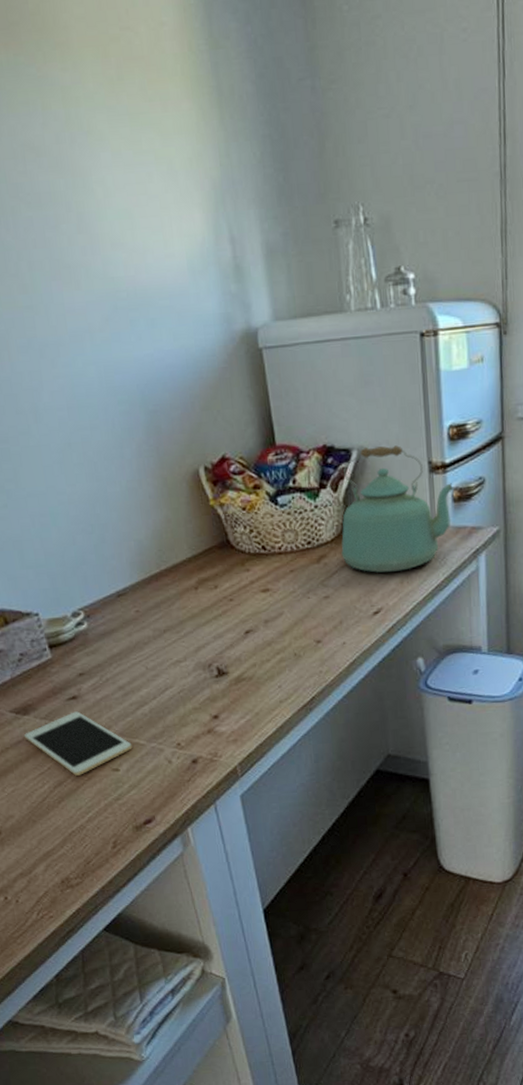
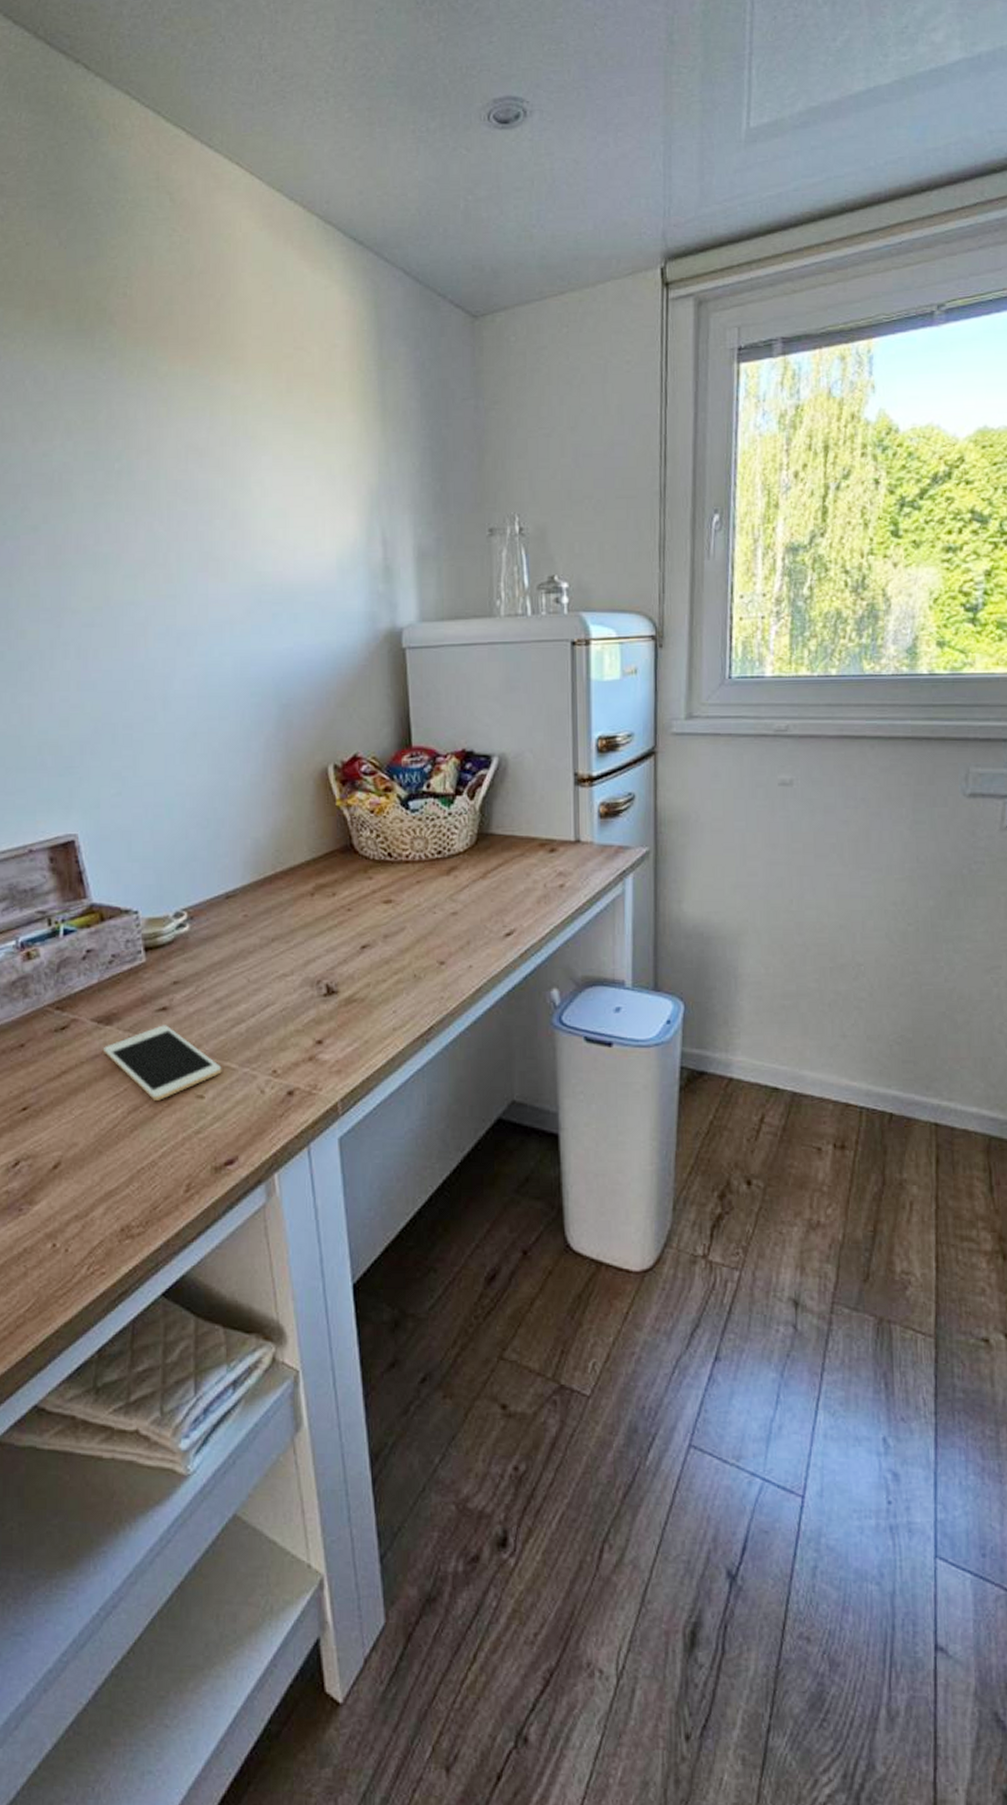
kettle: present [341,445,455,573] -> none [474,754,601,891]

